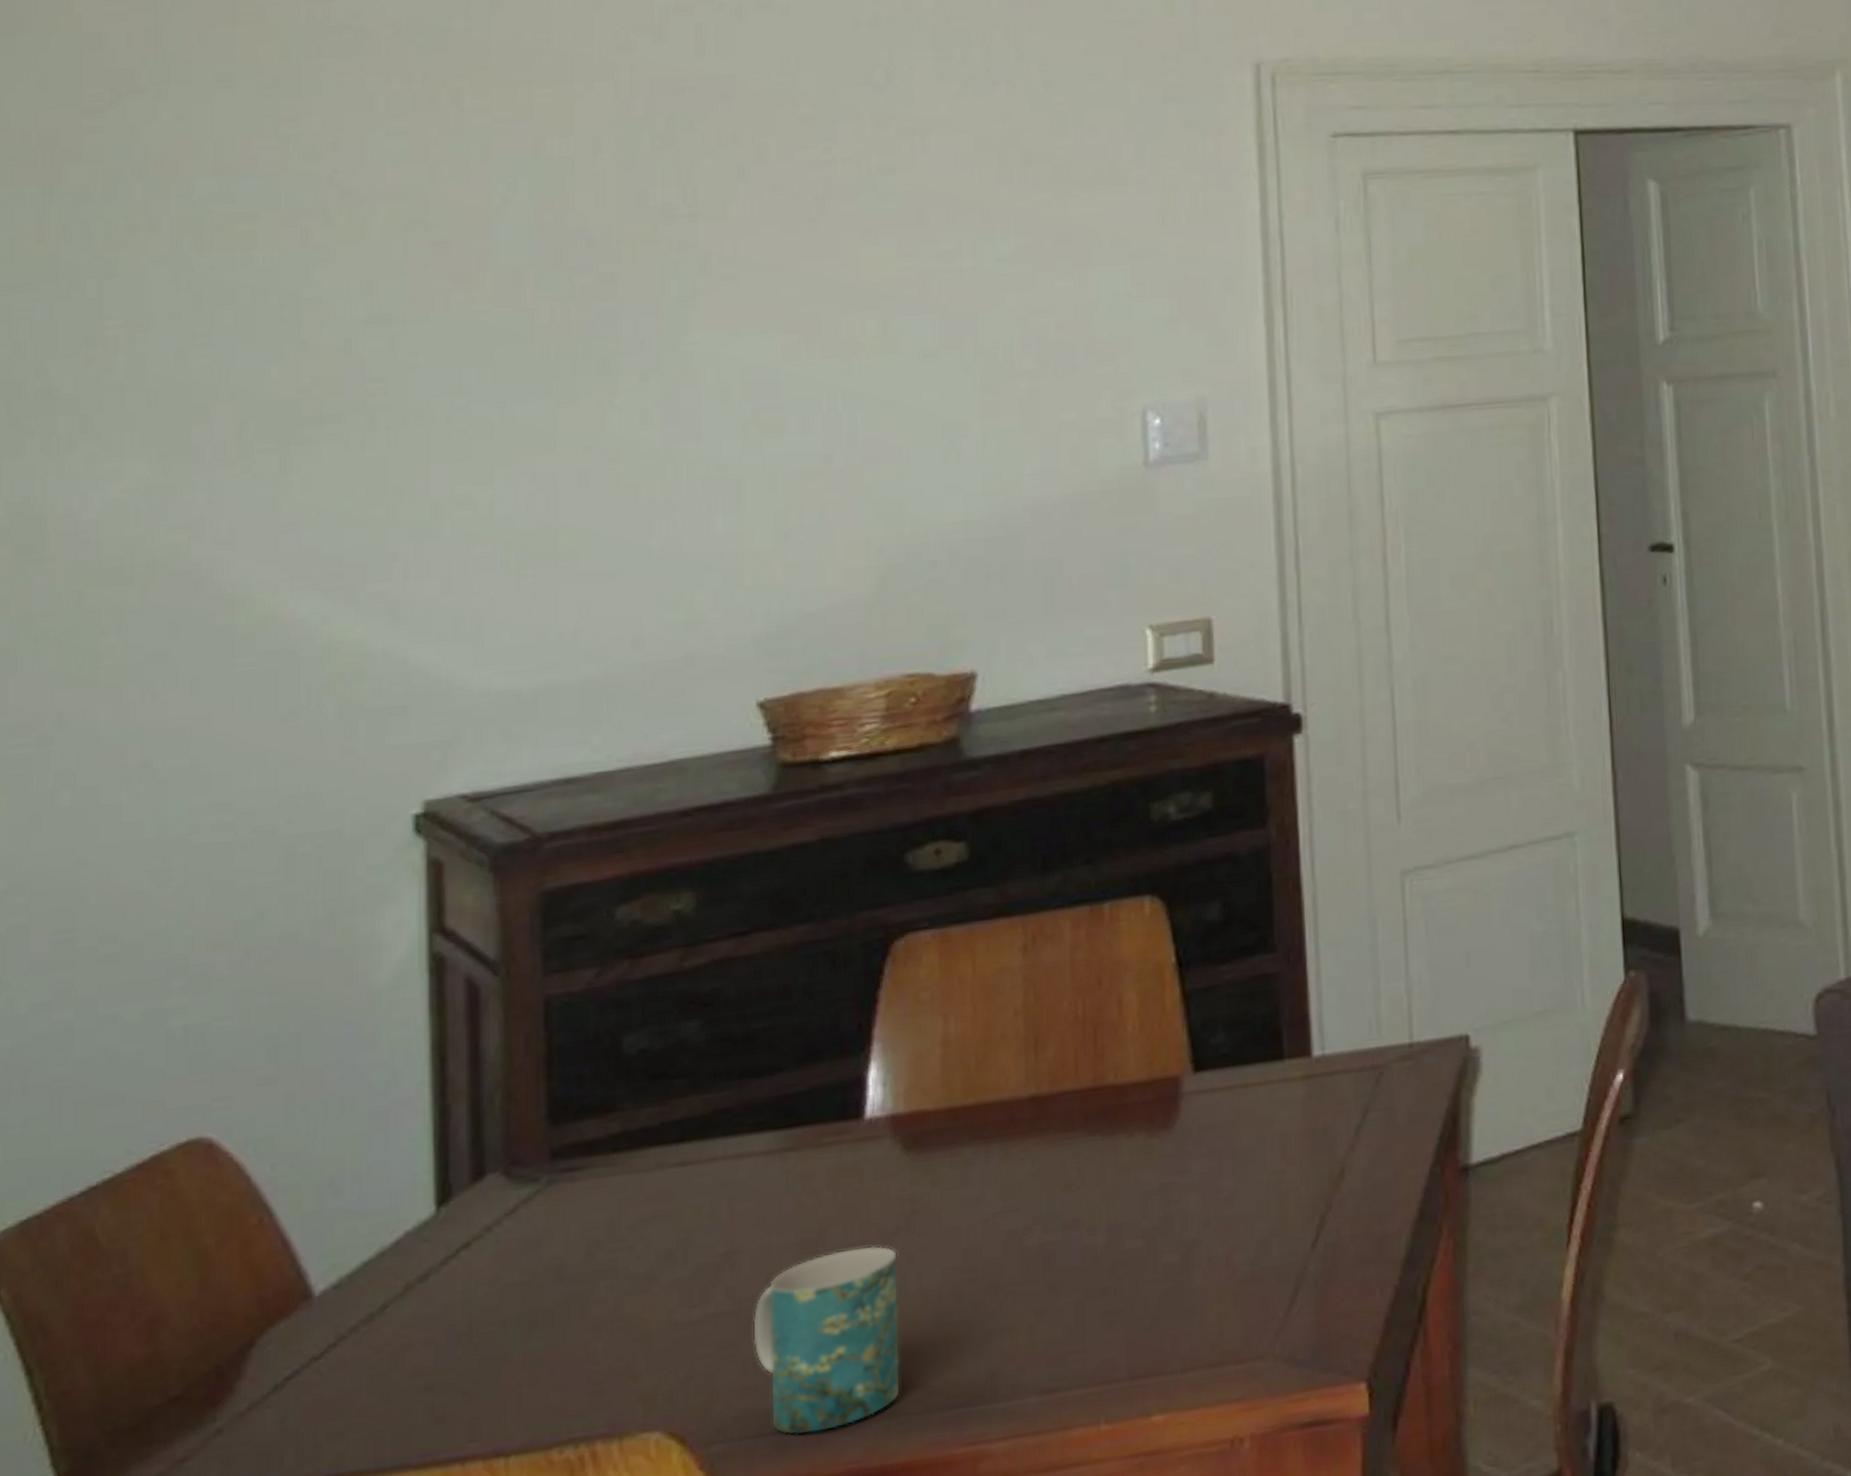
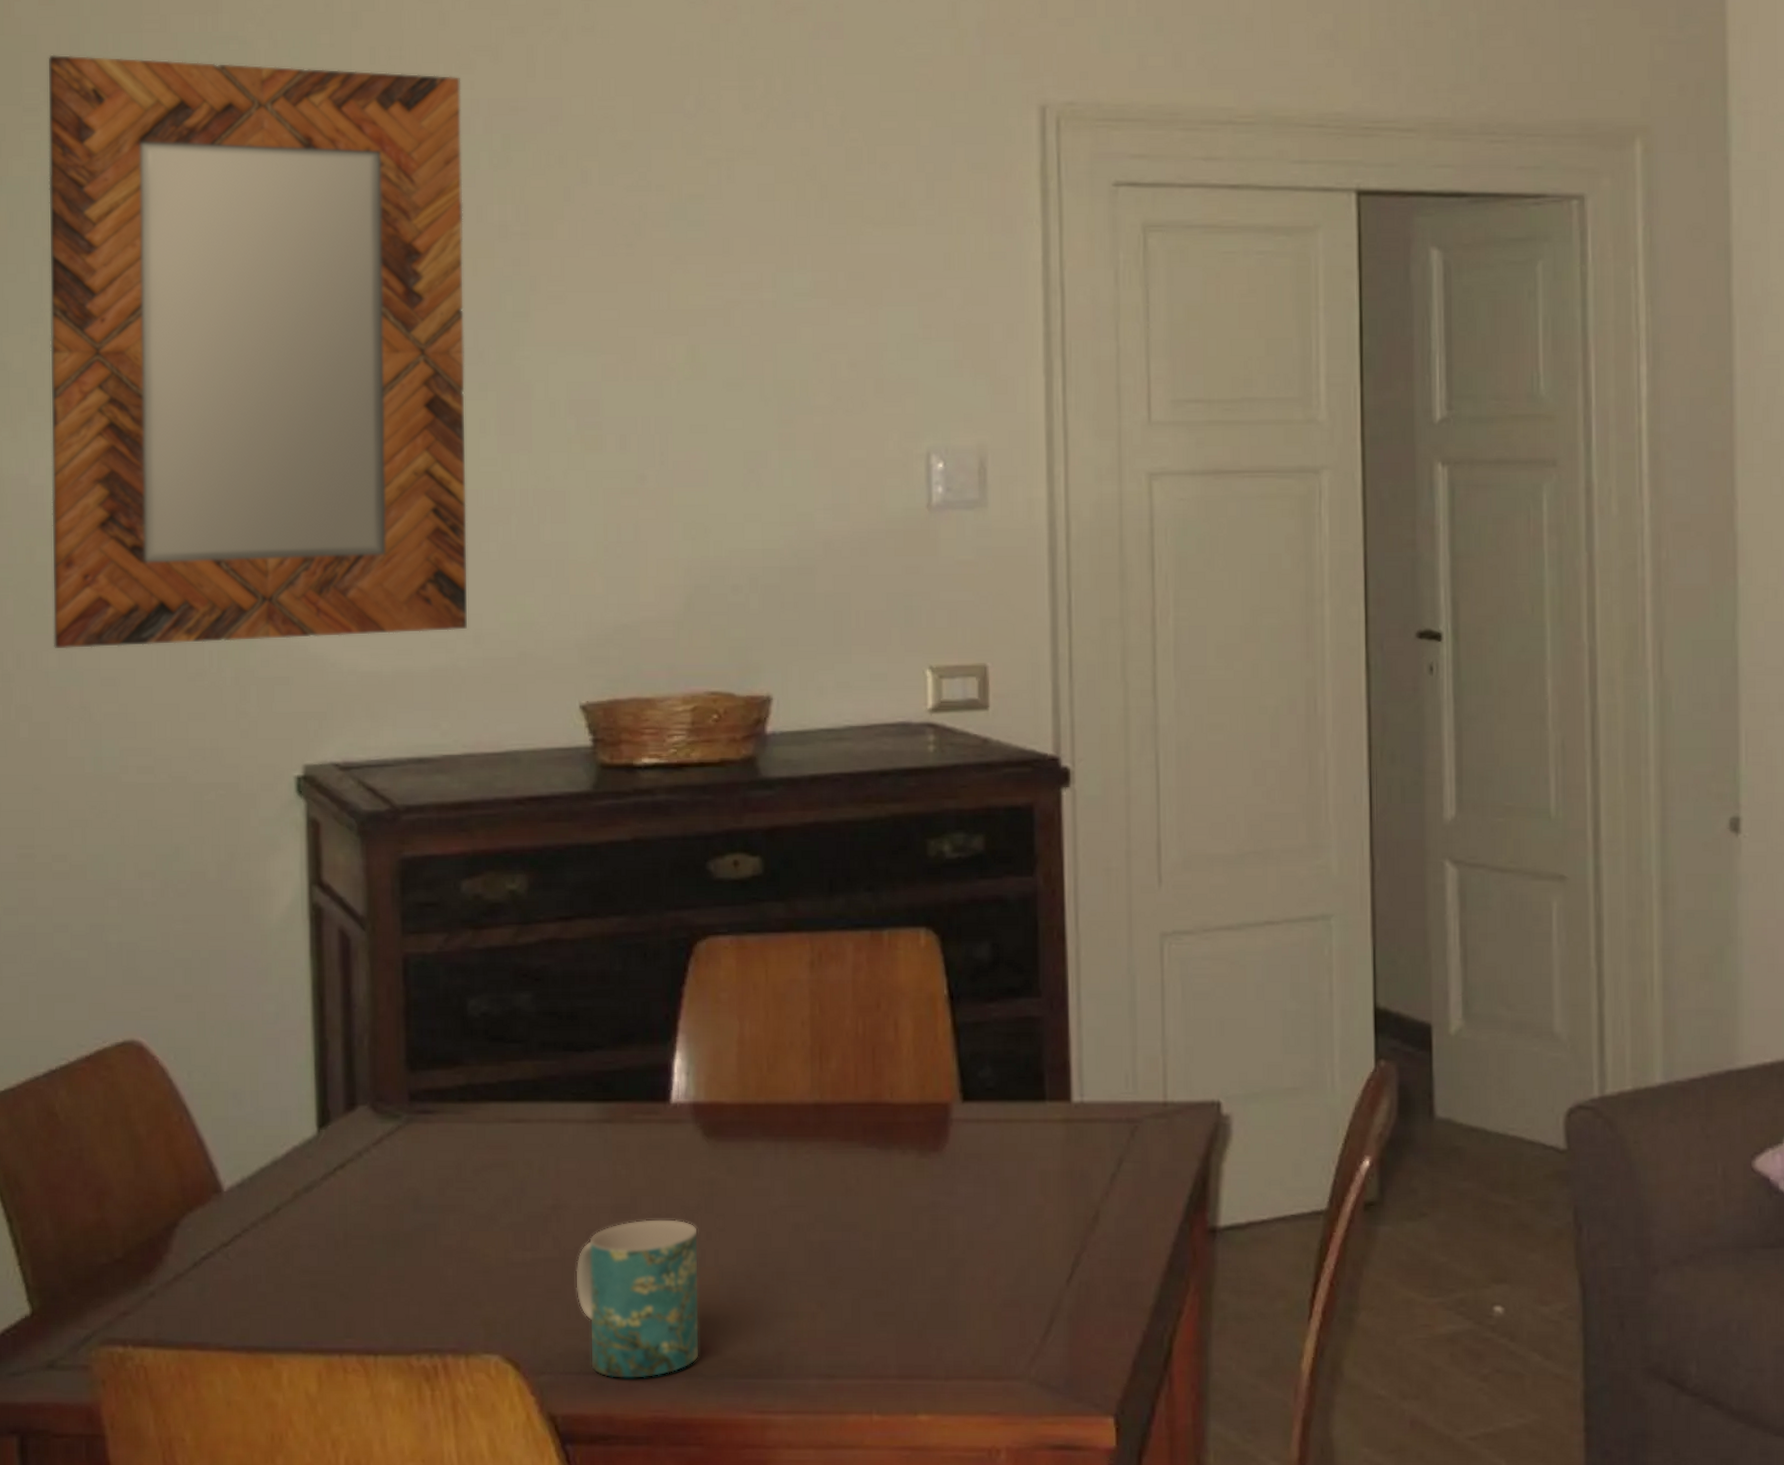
home mirror: none [107,51,624,701] -> present [48,54,467,649]

